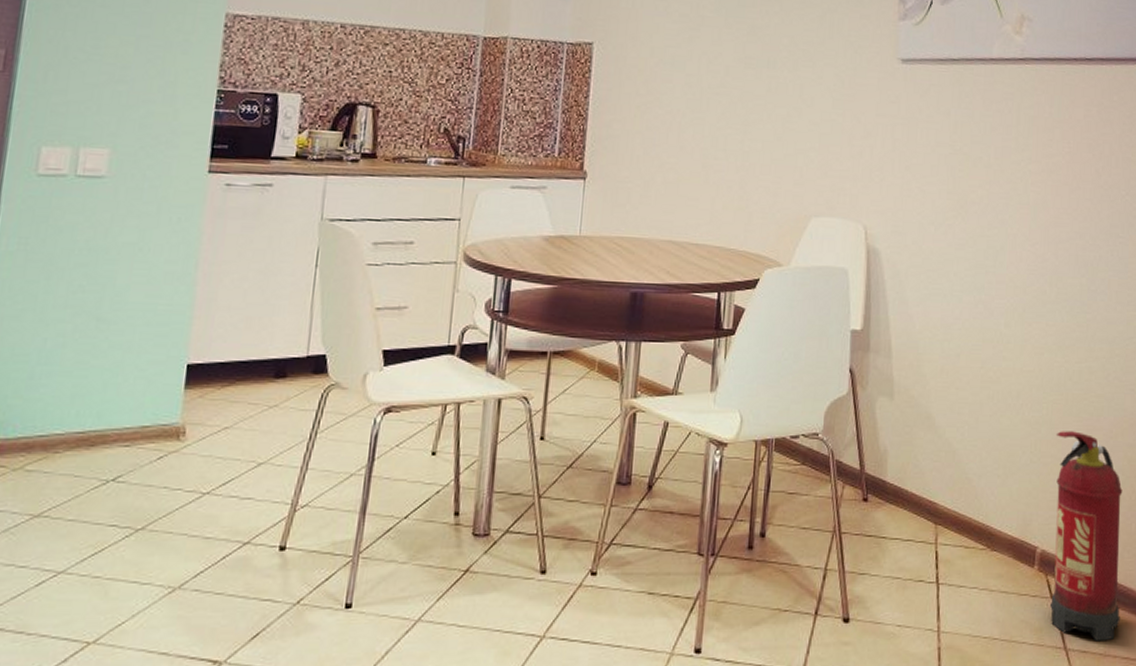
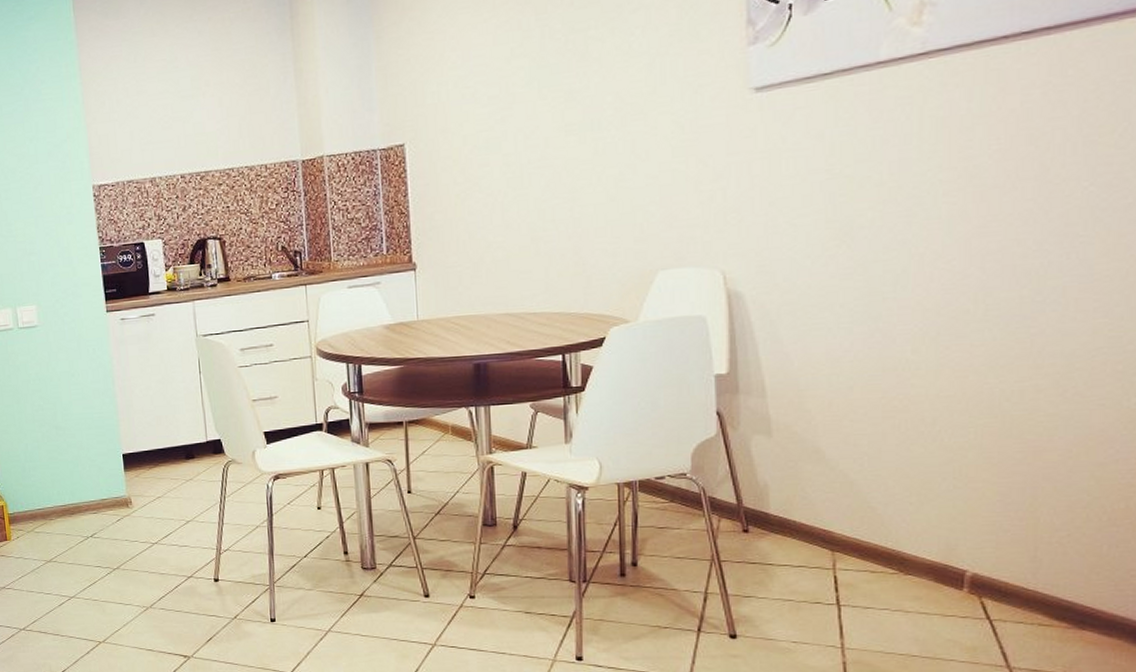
fire extinguisher: present [1050,431,1123,642] -> none [987,454,1088,661]

